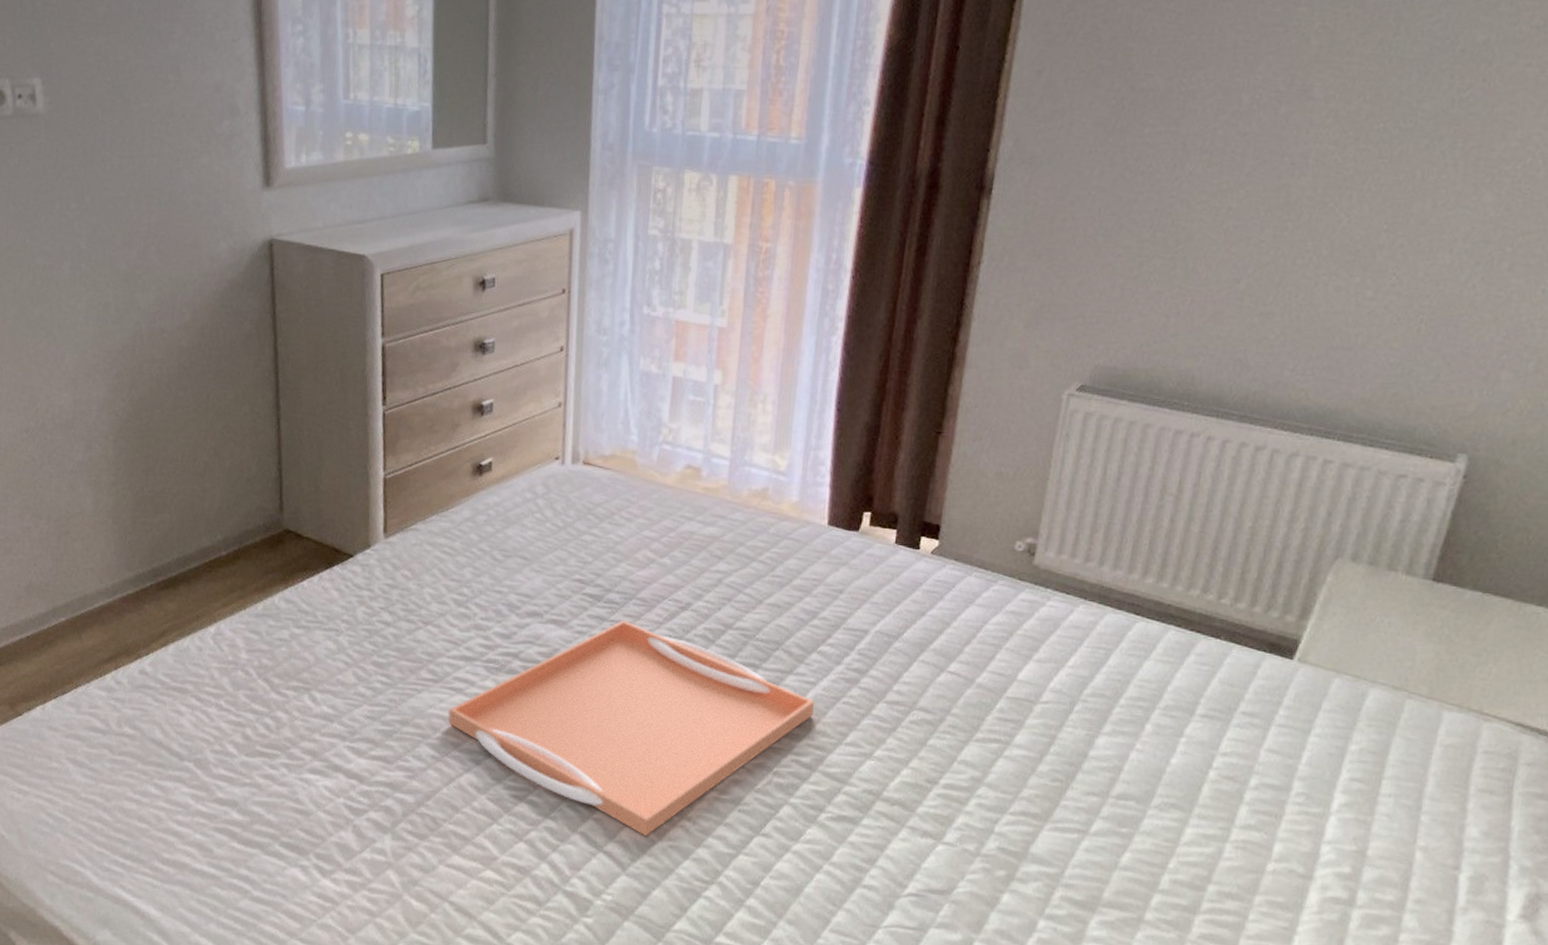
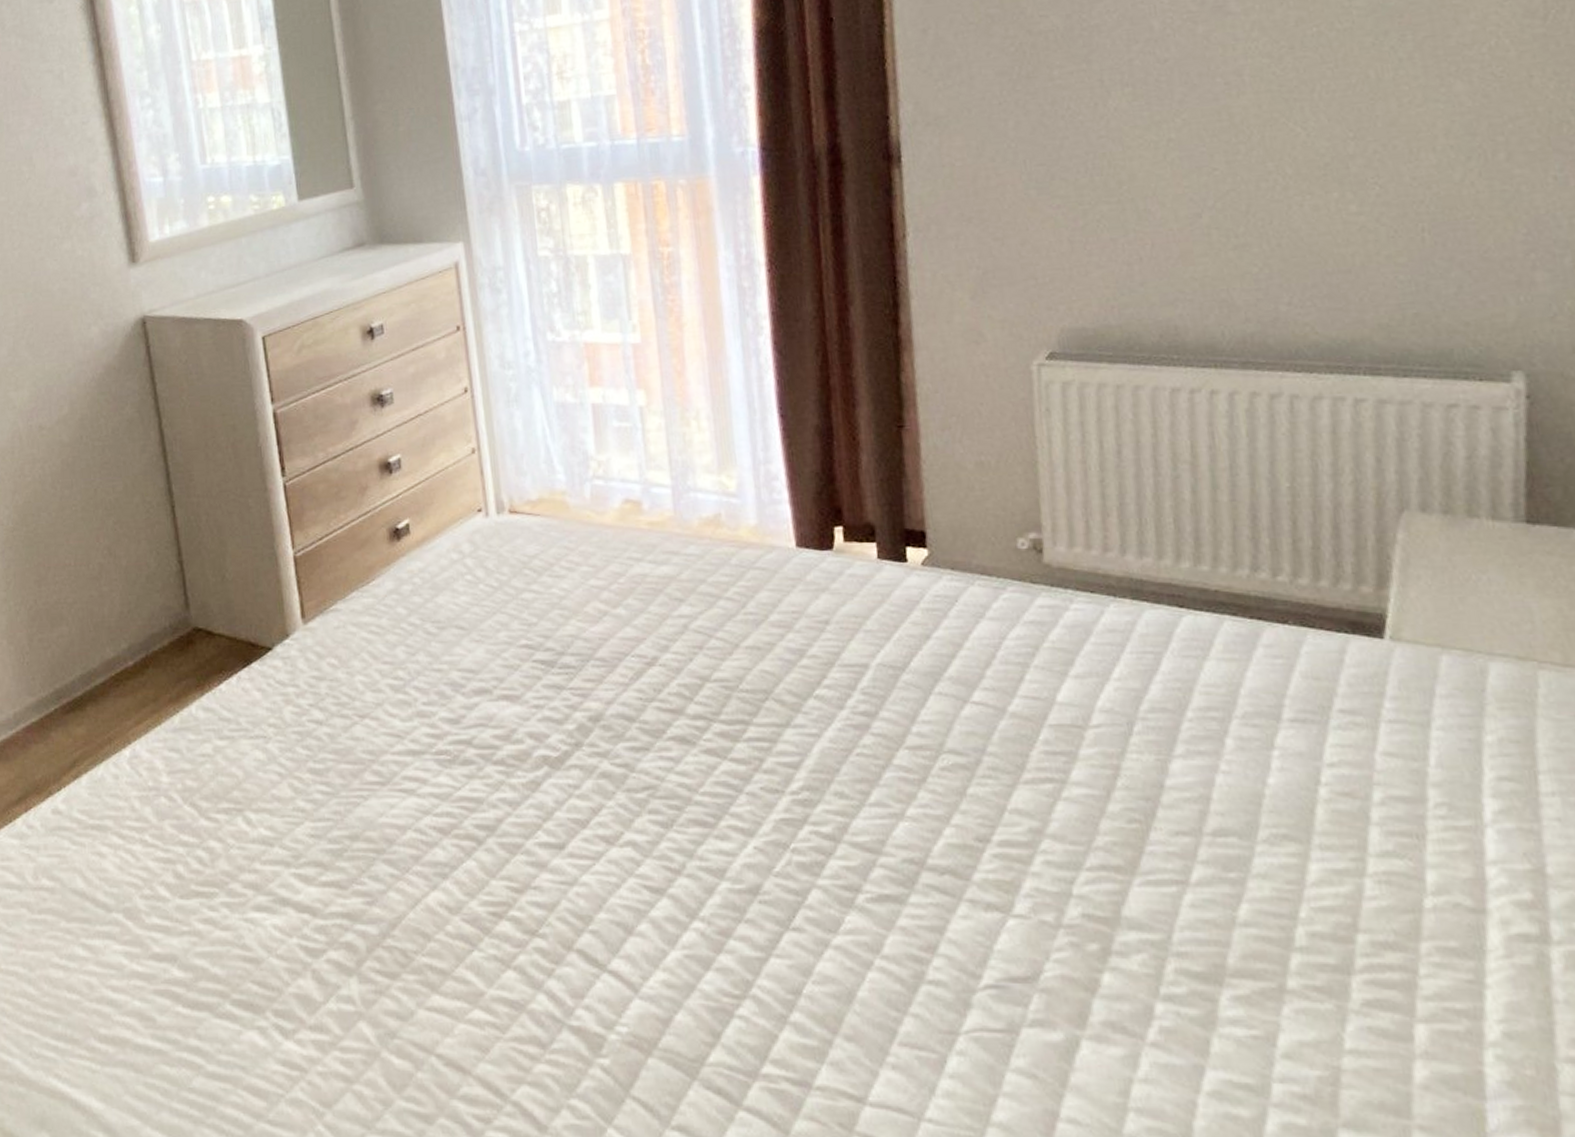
serving tray: present [448,620,815,836] -> none [401,686,824,946]

